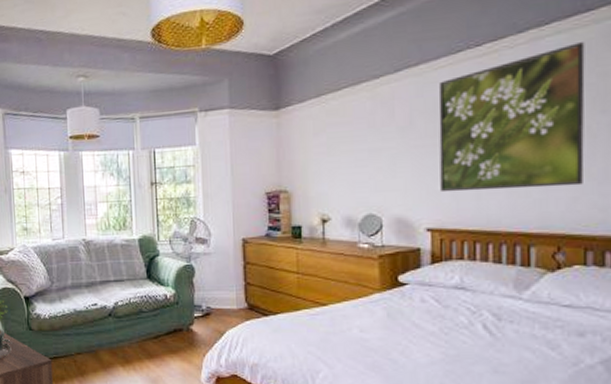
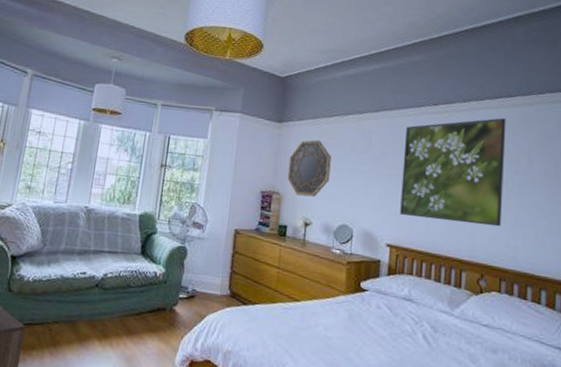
home mirror: none [293,121,346,190] -> present [287,139,331,197]

